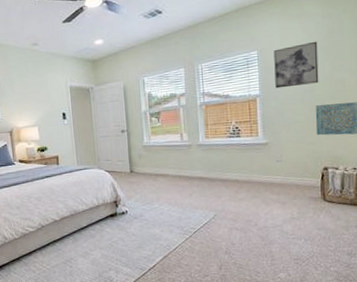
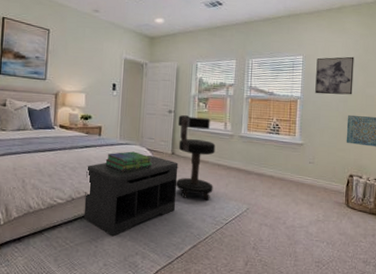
bench: none [50,176,142,256] -> present [83,155,179,237]
stack of books: none [67,175,112,195] -> present [105,151,152,171]
office chair: none [132,132,177,213] -> present [176,115,216,201]

